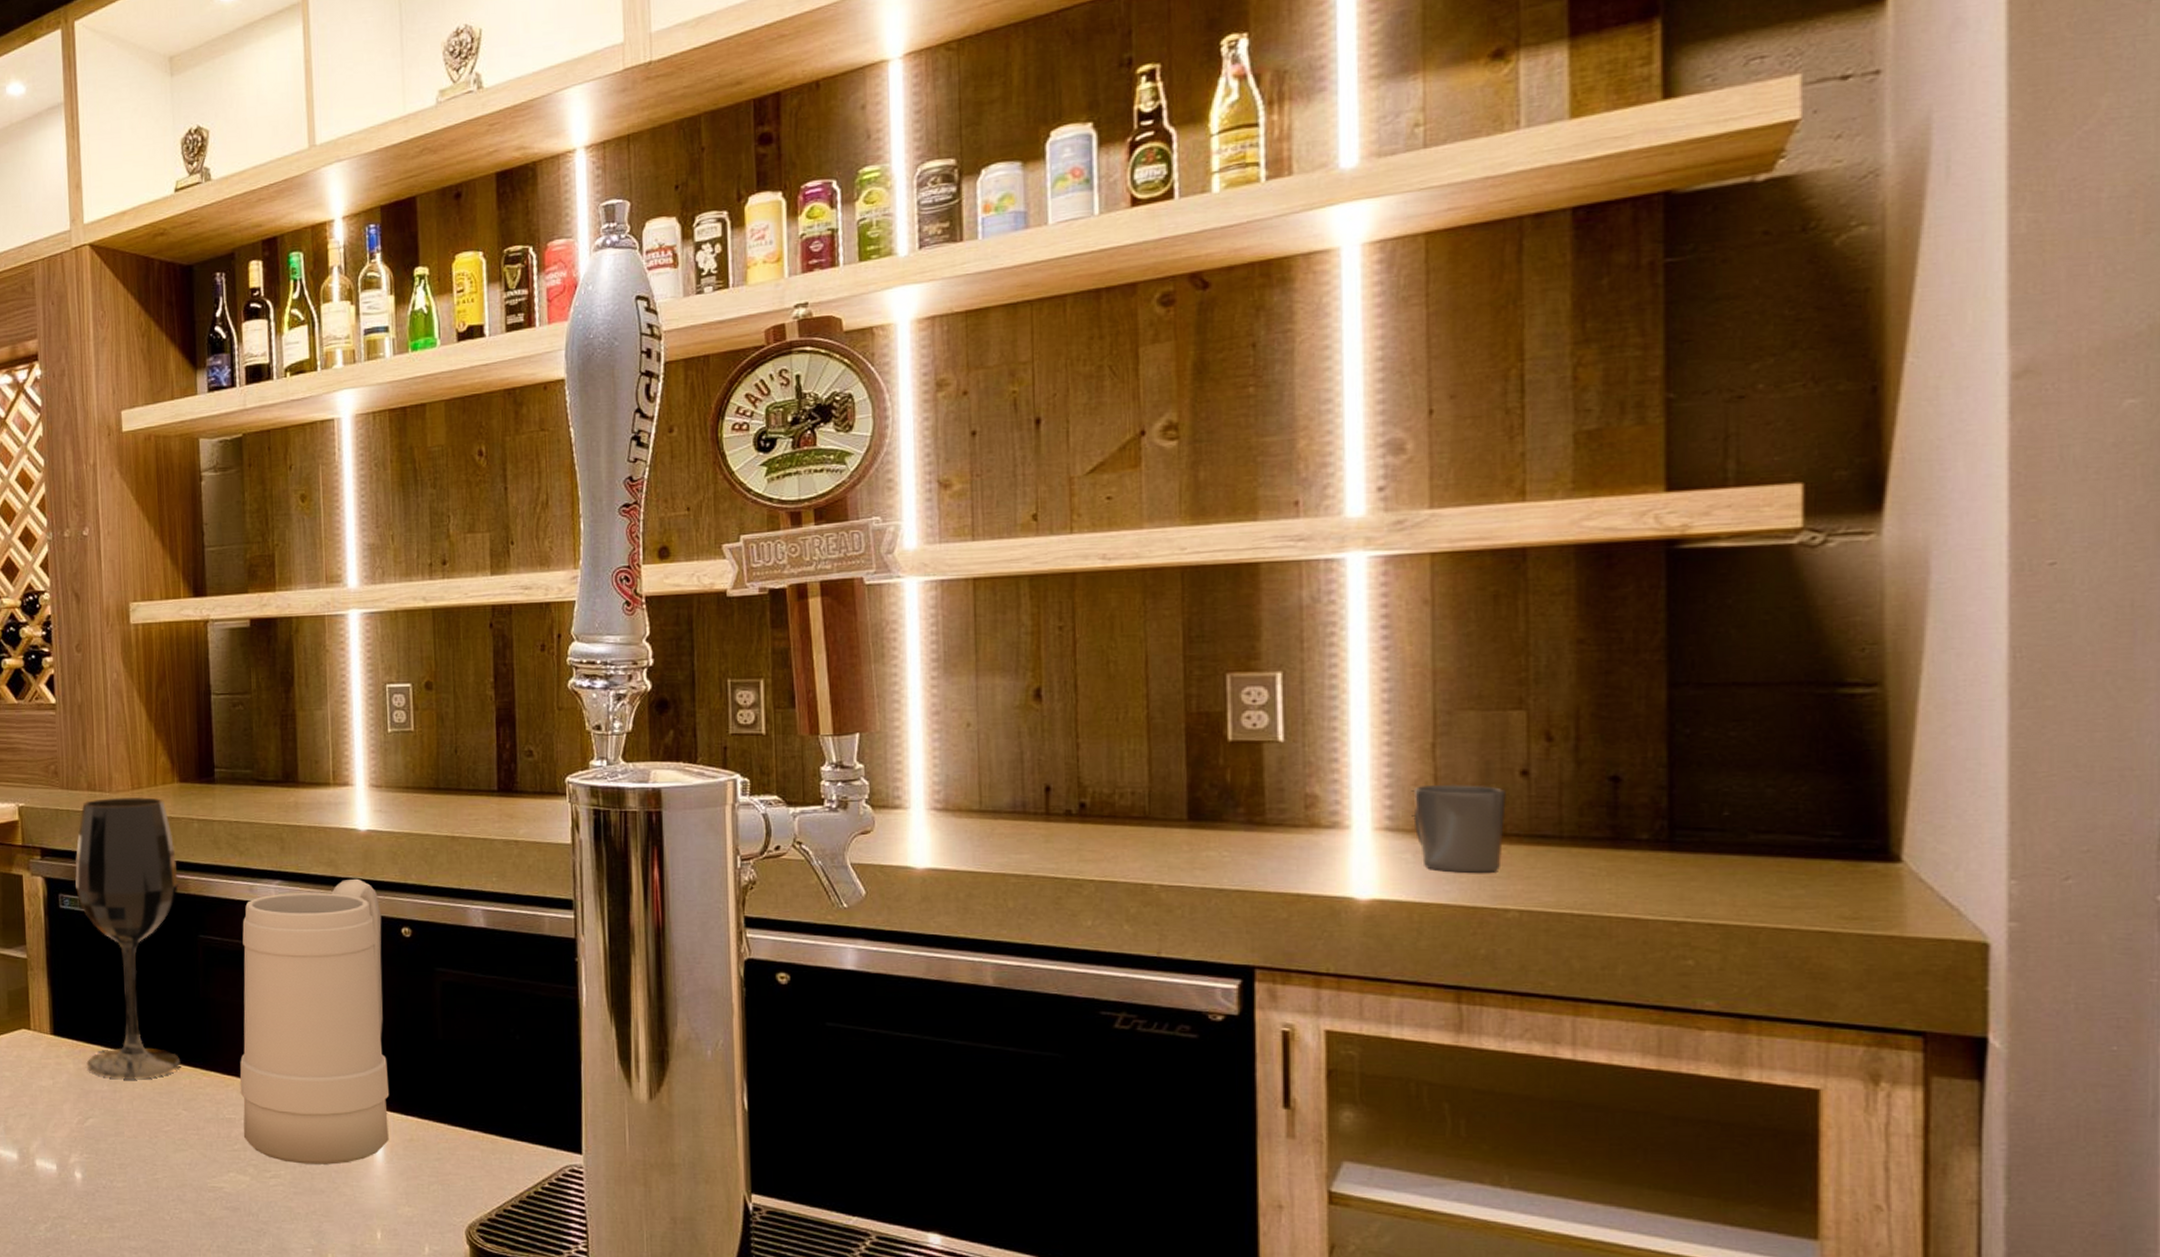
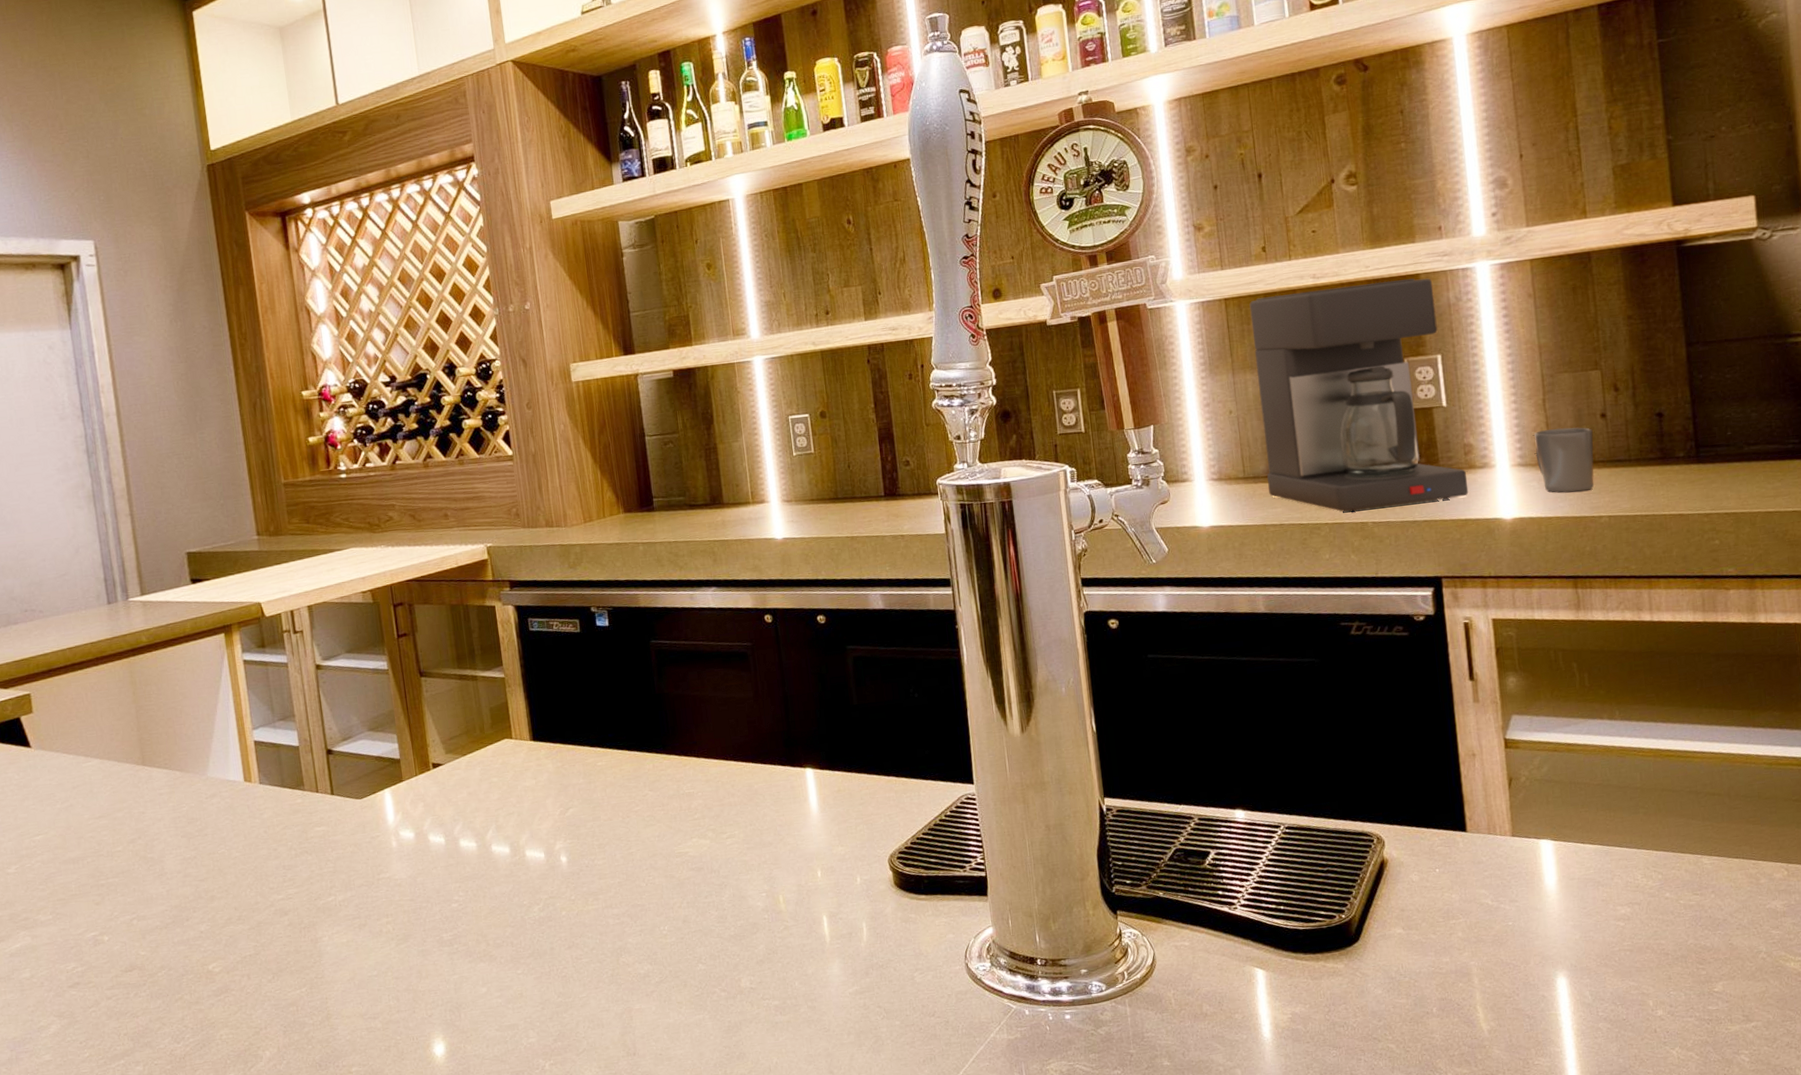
wine glass: present [75,796,181,1079] -> none [540,528,644,772]
beer mug: present [239,878,390,1165] -> none [686,579,821,823]
coffee maker: none [1008,568,1306,868] -> present [1249,278,1469,512]

